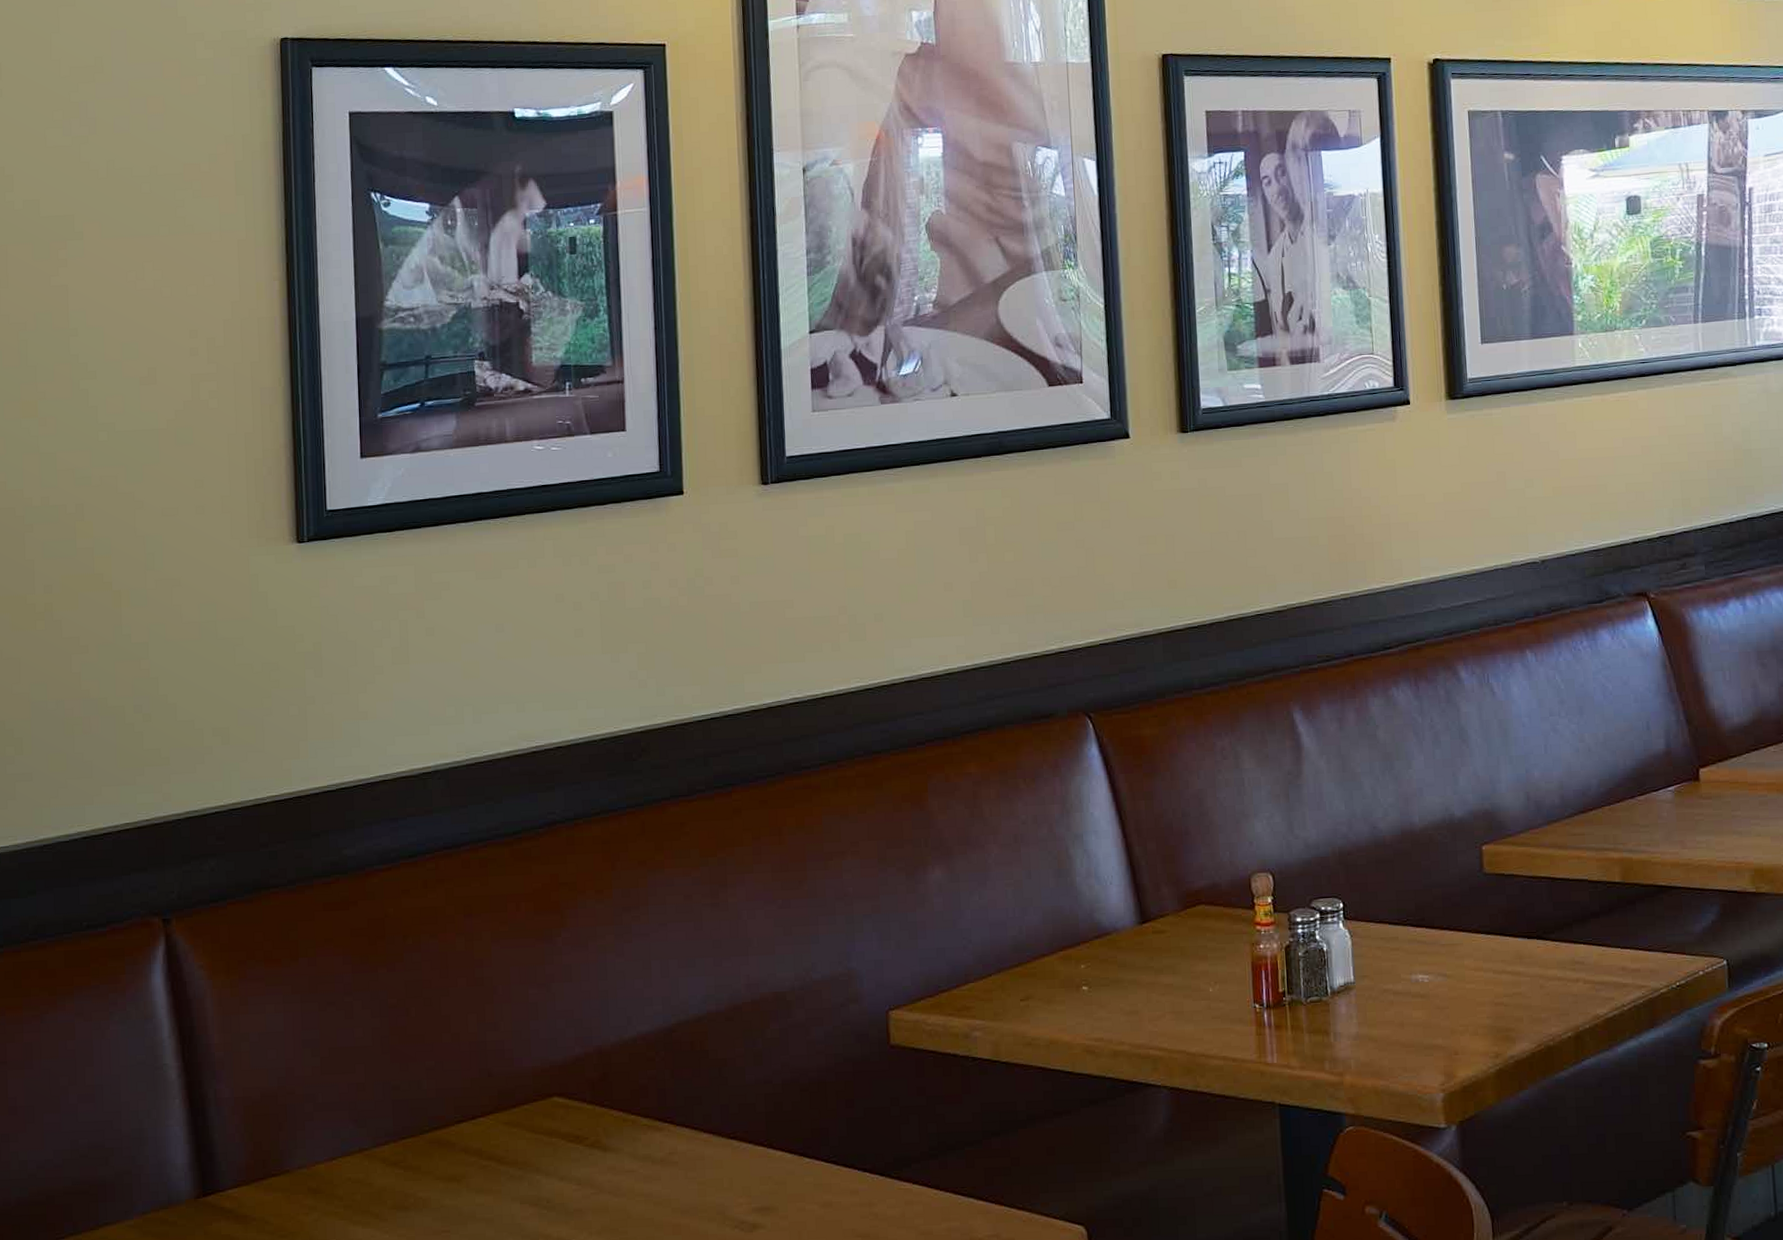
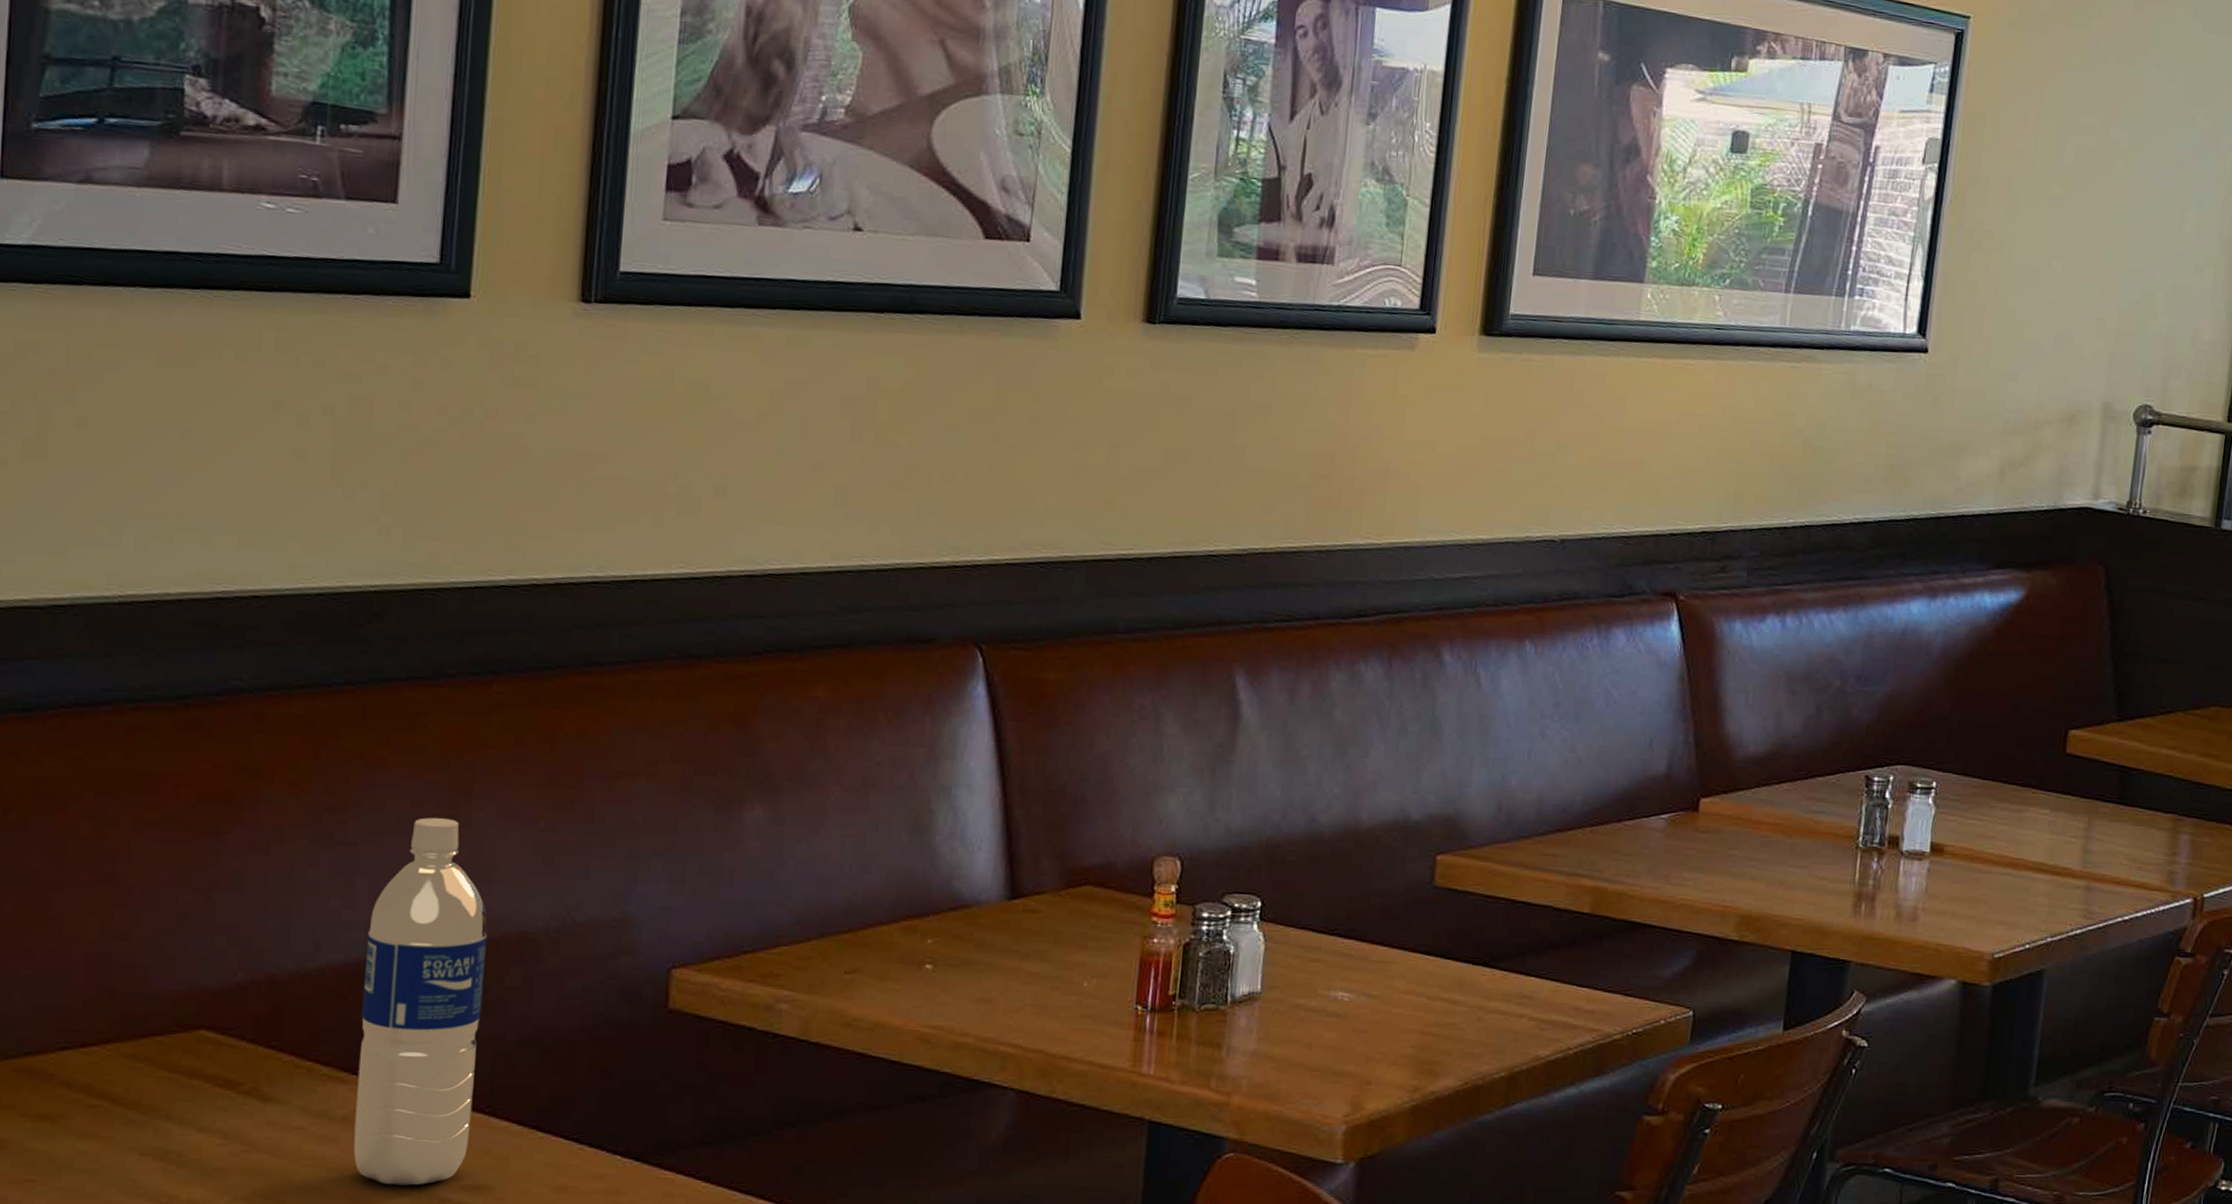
water bottle: none [664,906,755,1213] -> present [353,817,488,1186]

